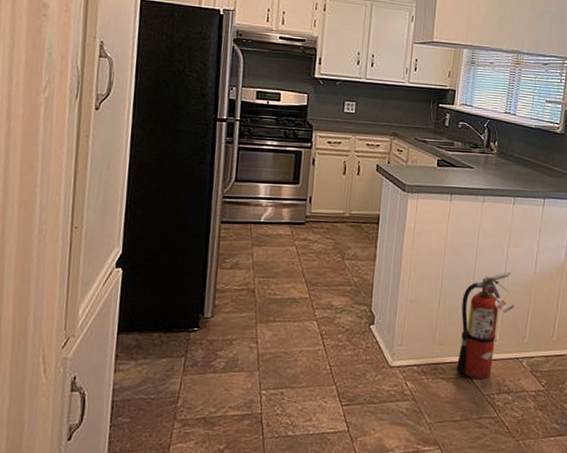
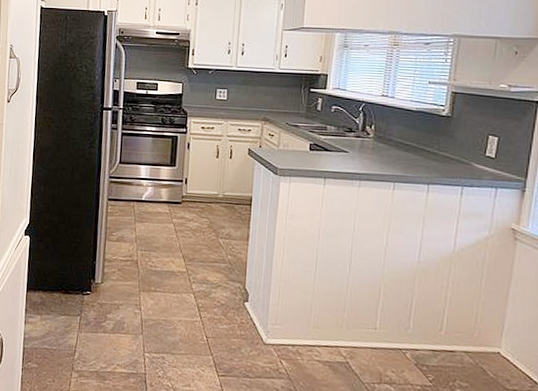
fire extinguisher: present [455,271,515,380] -> none [332,259,396,367]

